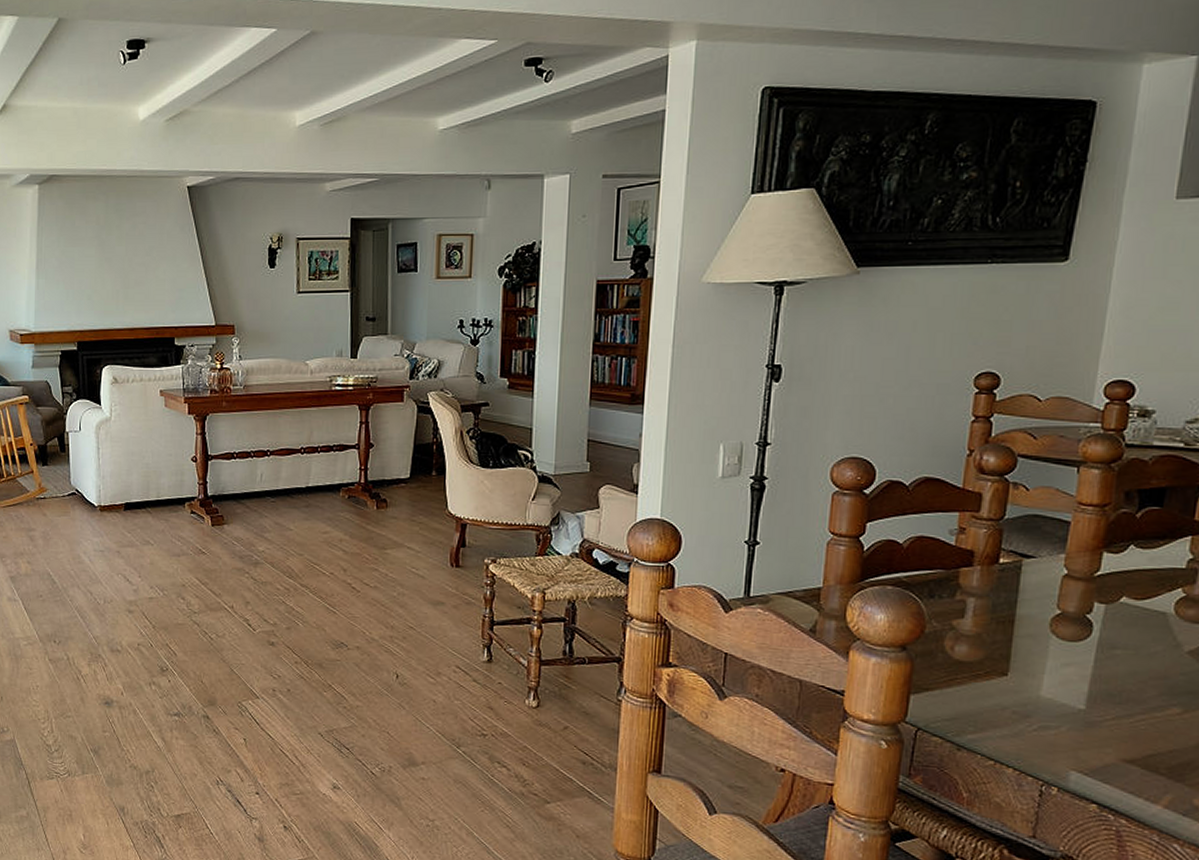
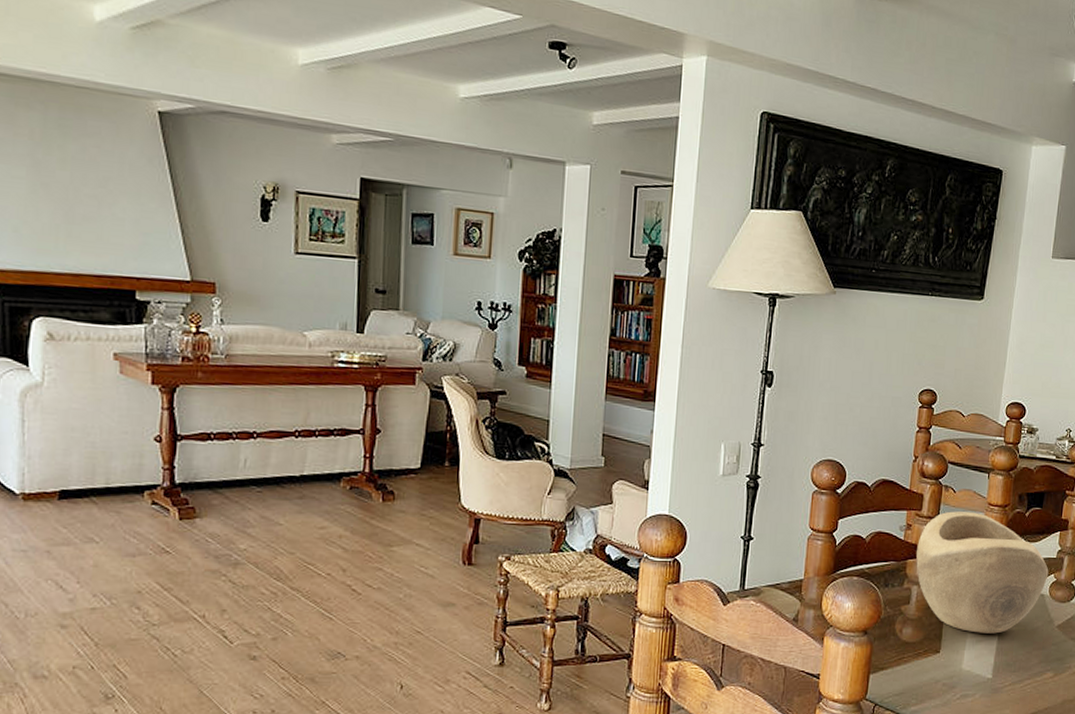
decorative bowl: none [972,512,1174,657] -> present [916,511,1049,634]

